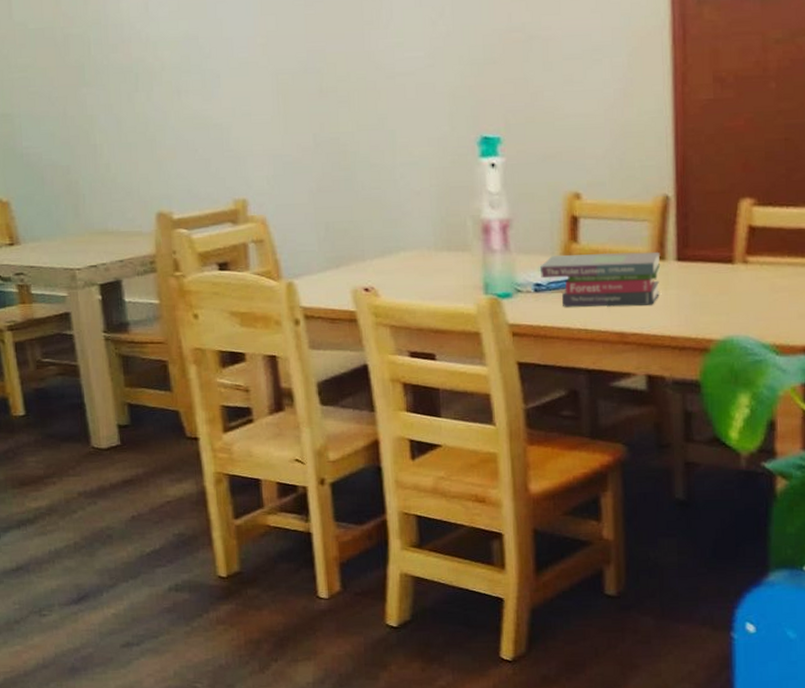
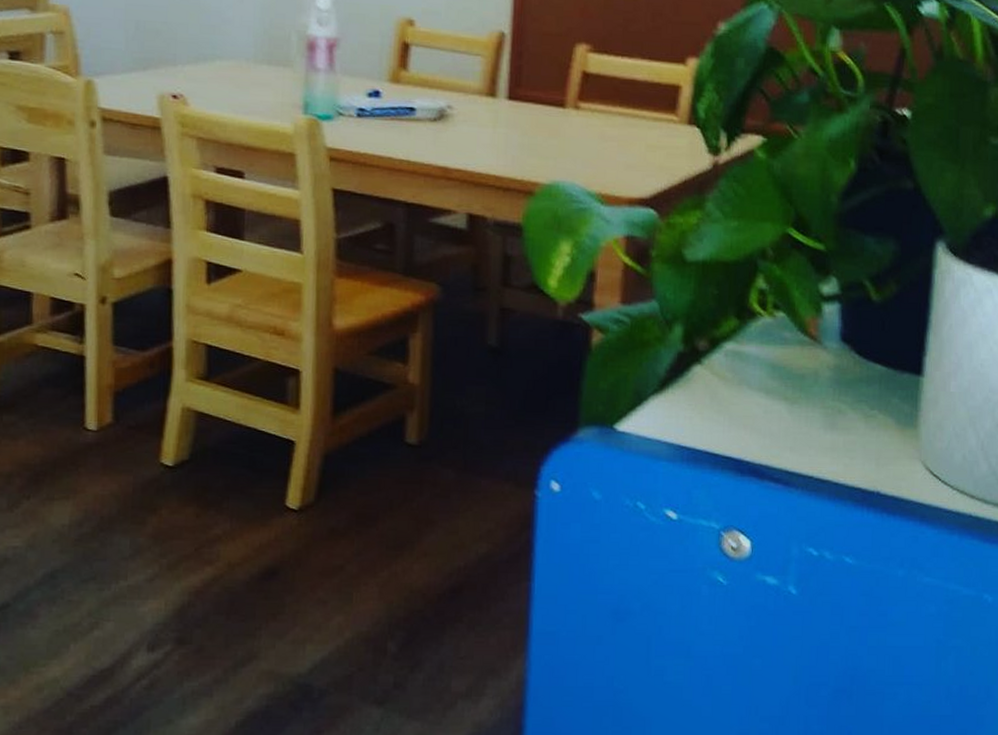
books: present [540,251,661,307] -> none [365,80,492,142]

